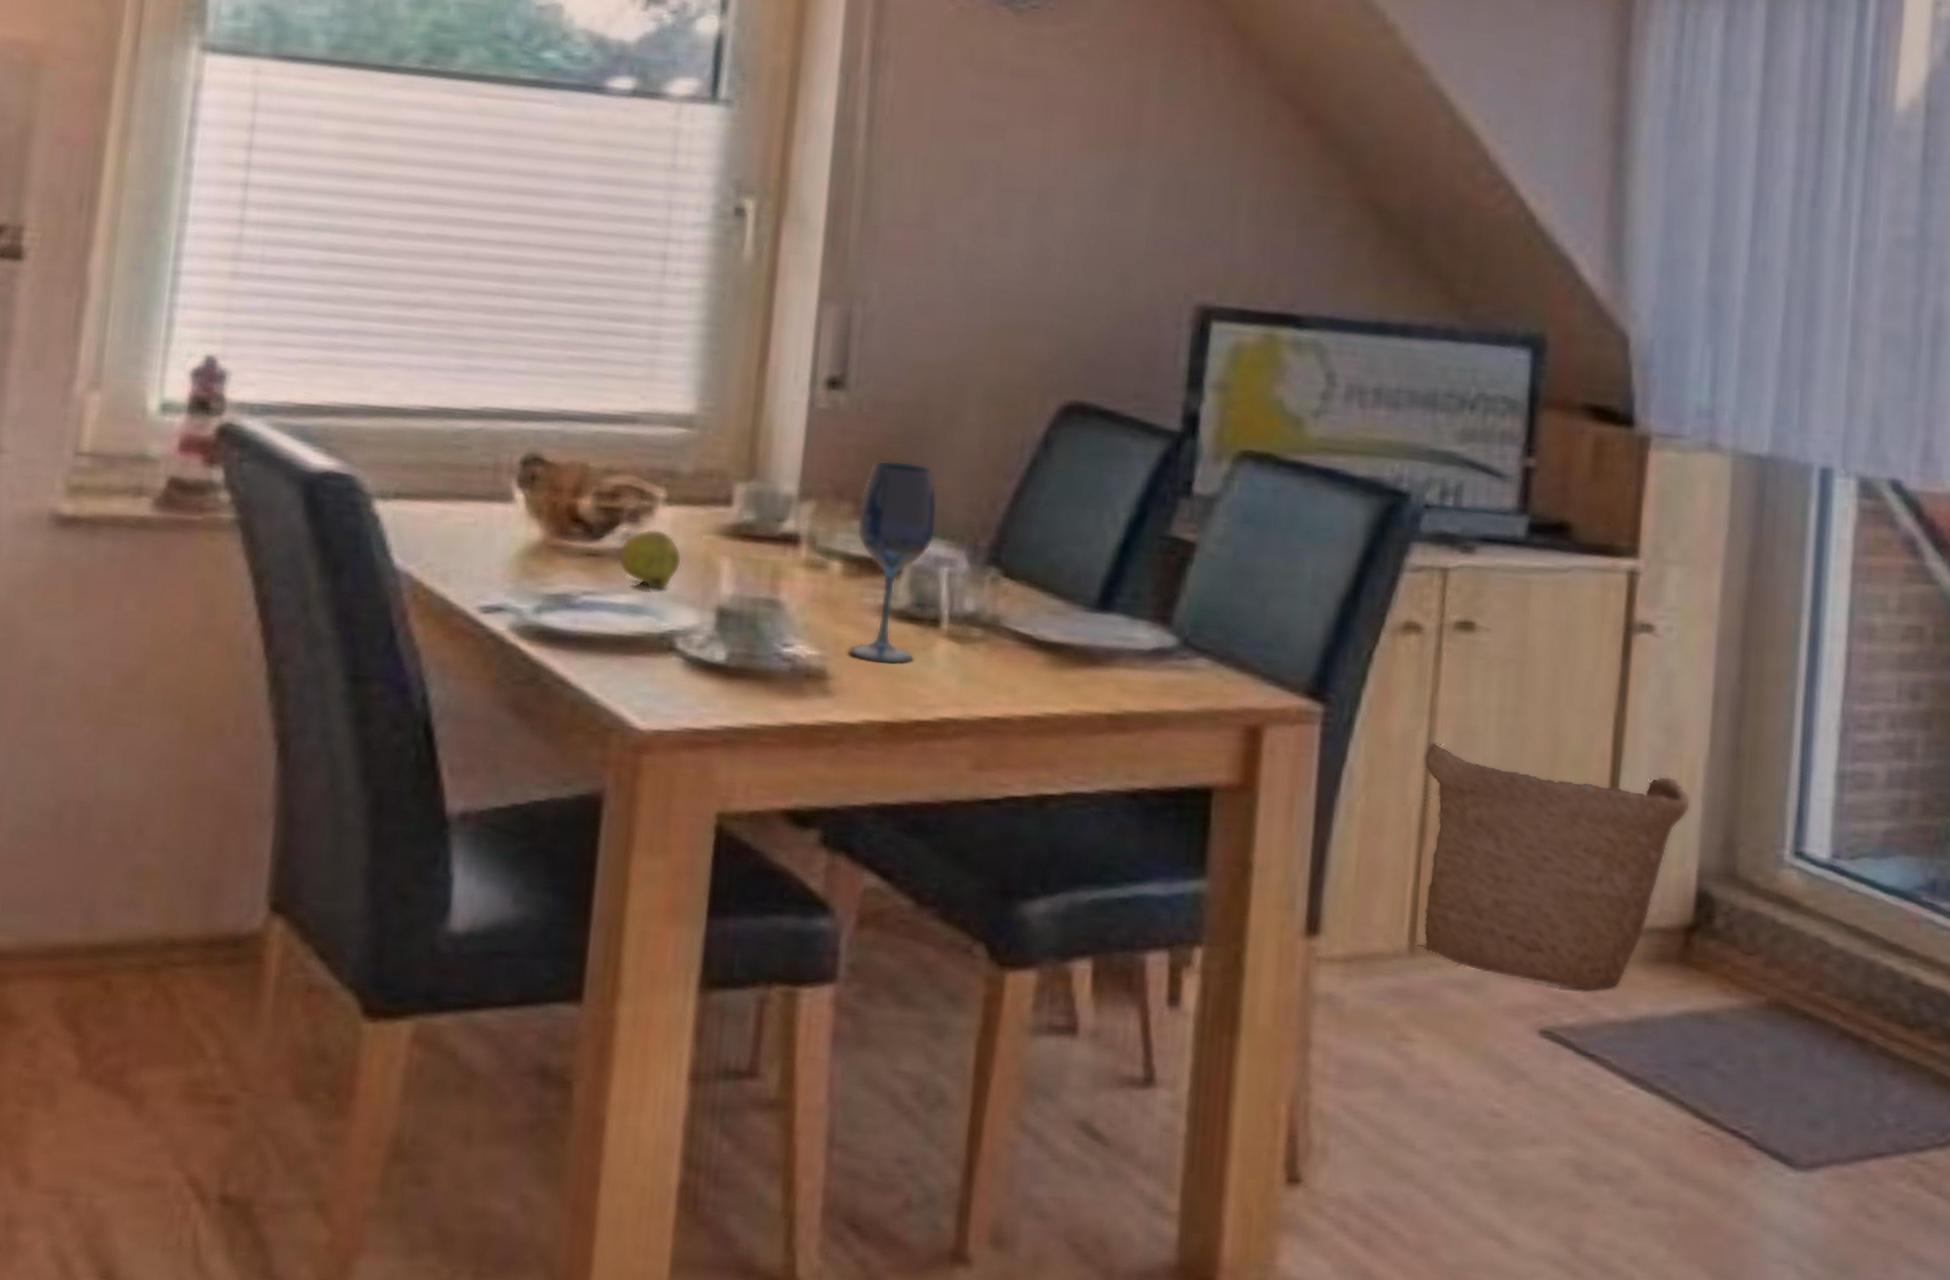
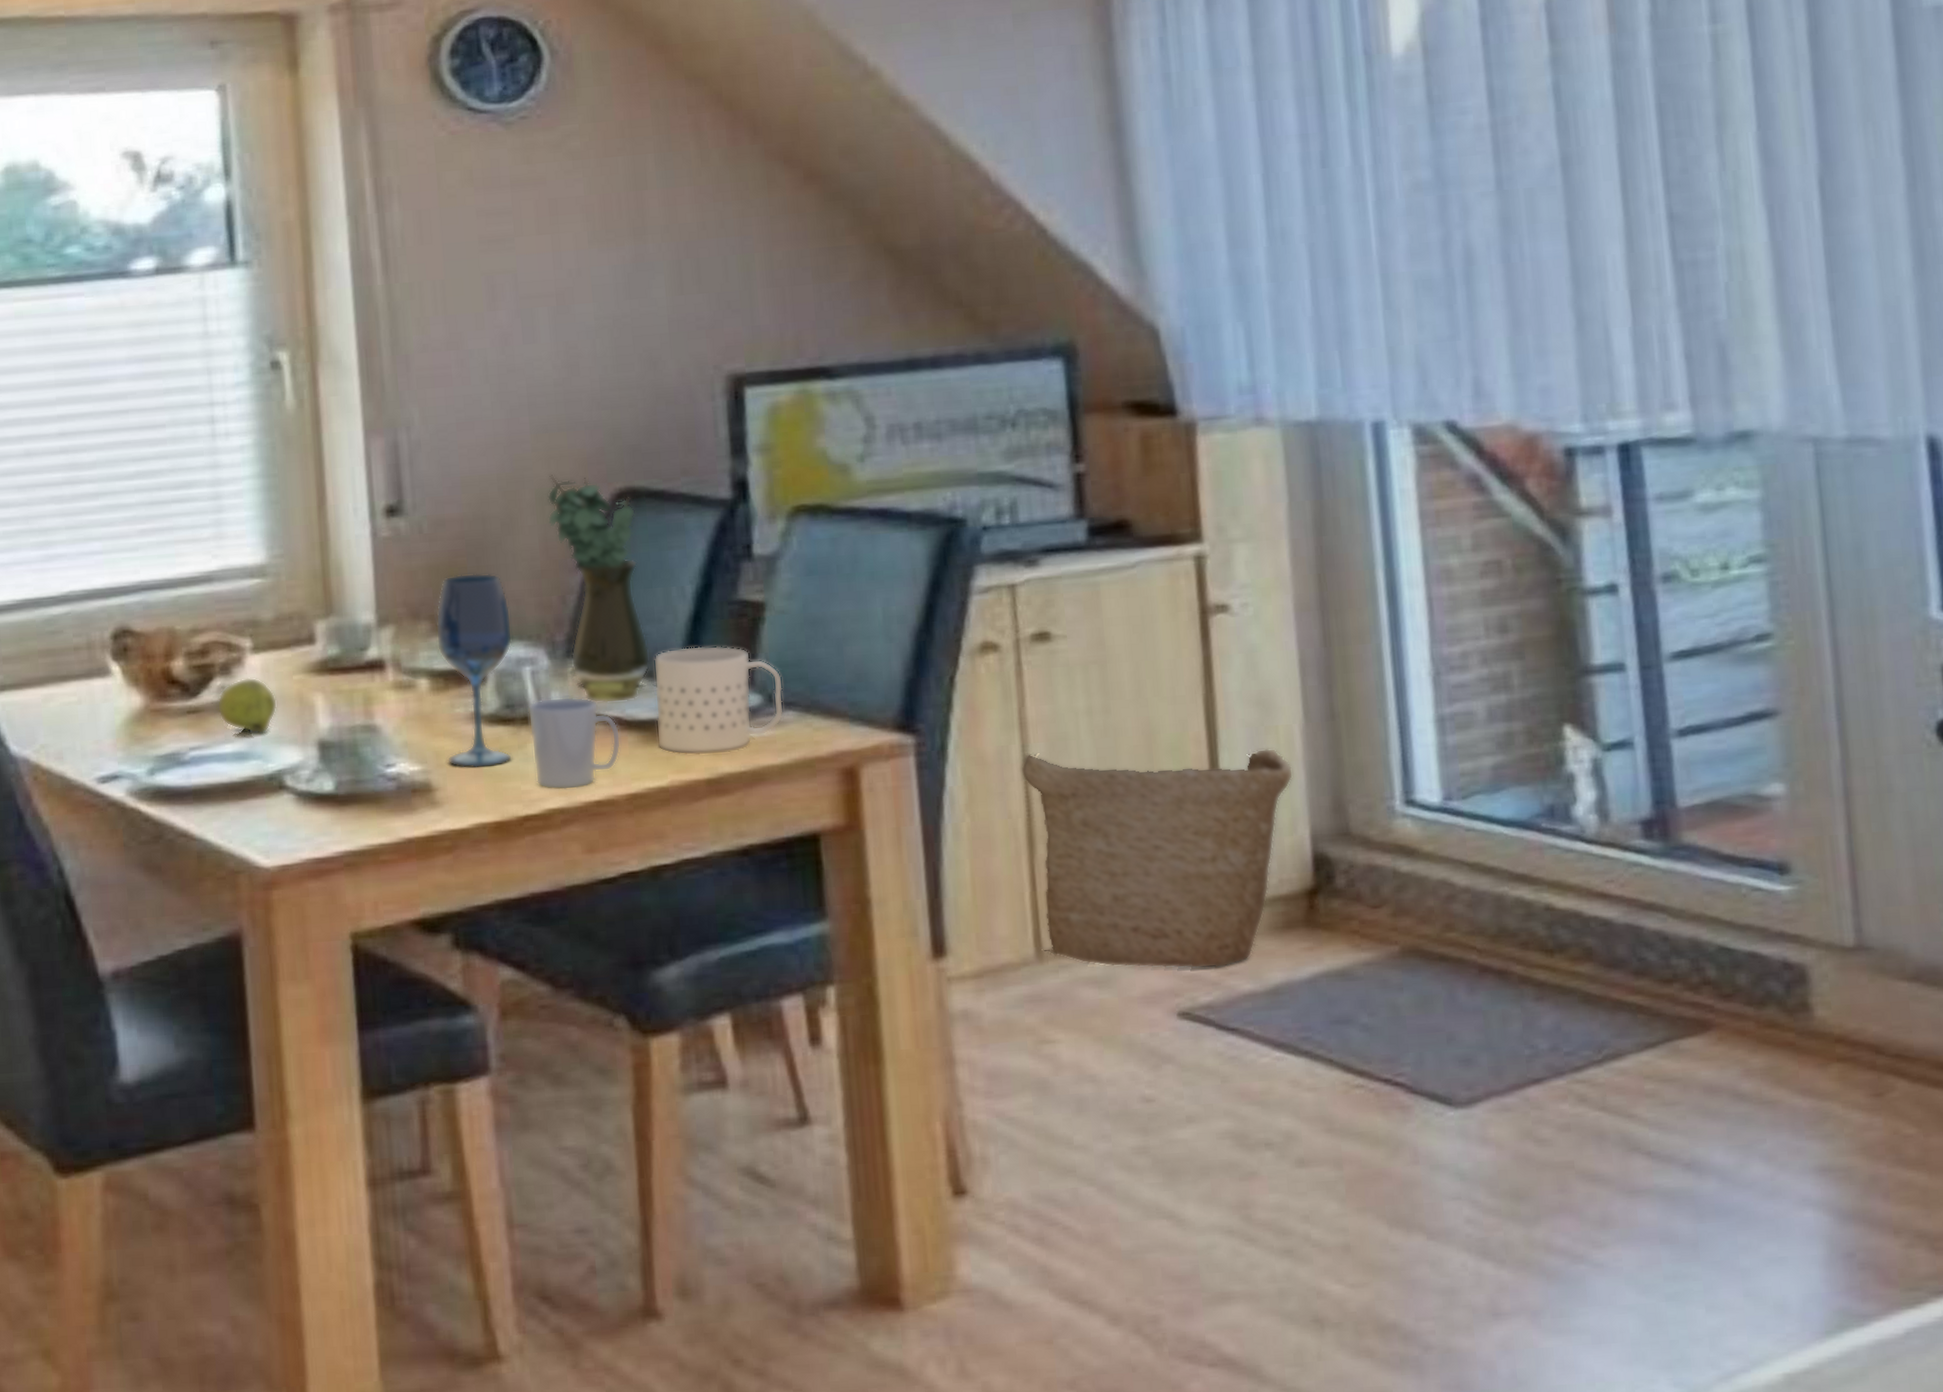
mug: none [934,602,1029,702] -> present [527,696,622,790]
vase: none [990,375,1082,621] -> present [547,475,650,704]
mug: none [1064,574,1202,692] -> present [653,645,784,756]

